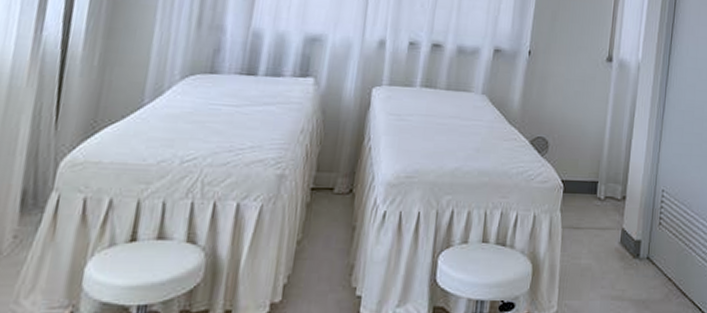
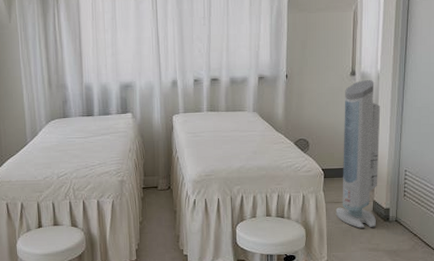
air purifier: none [573,69,639,267] -> present [335,80,381,228]

